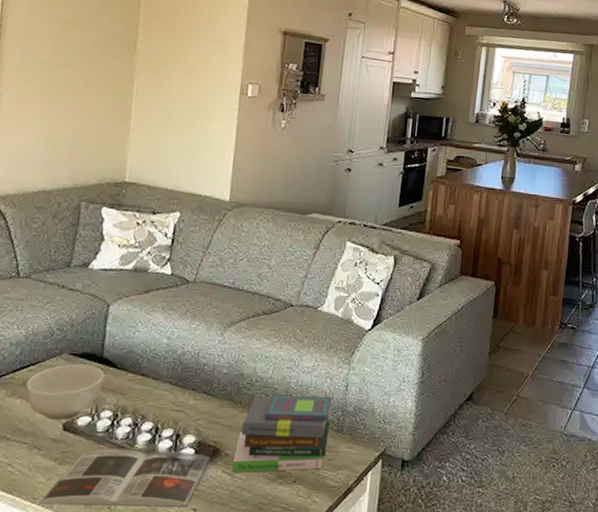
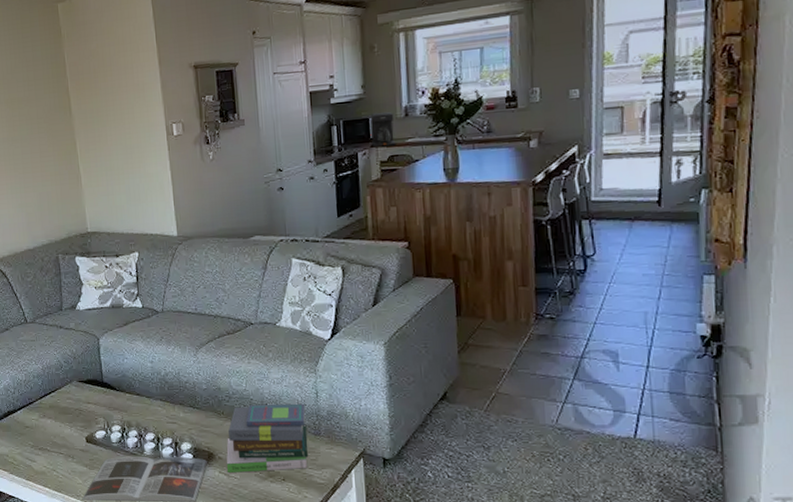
bowl: present [26,364,105,420] -> none [51,389,108,434]
coffee maker: none [441,113,466,148] -> present [370,112,396,147]

